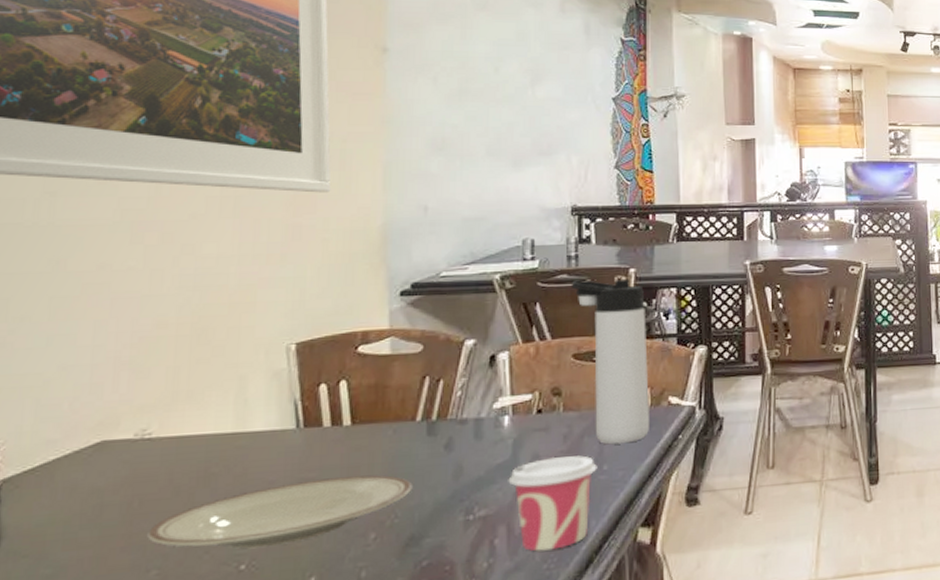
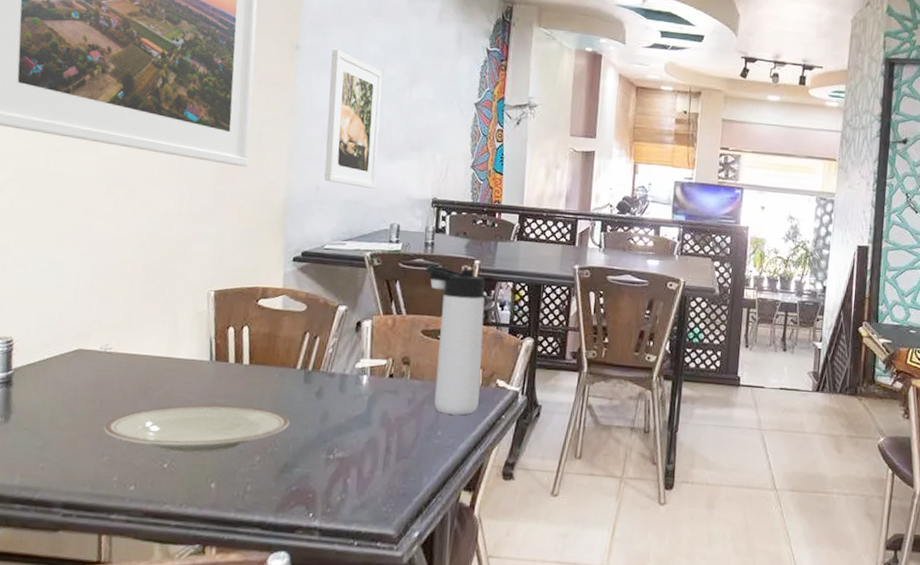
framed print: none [430,50,500,202] -> present [324,49,382,189]
cup: present [508,455,597,551] -> none [362,416,433,497]

